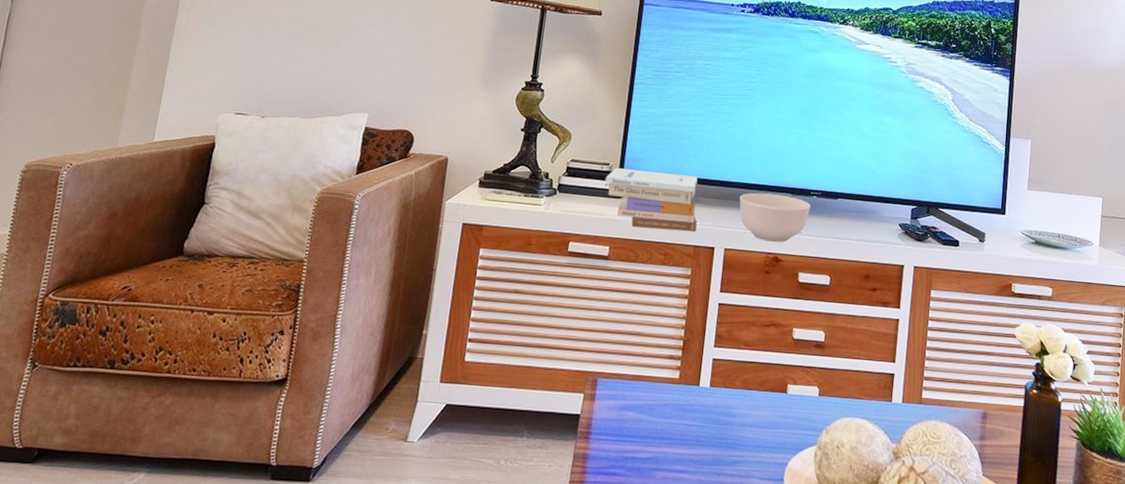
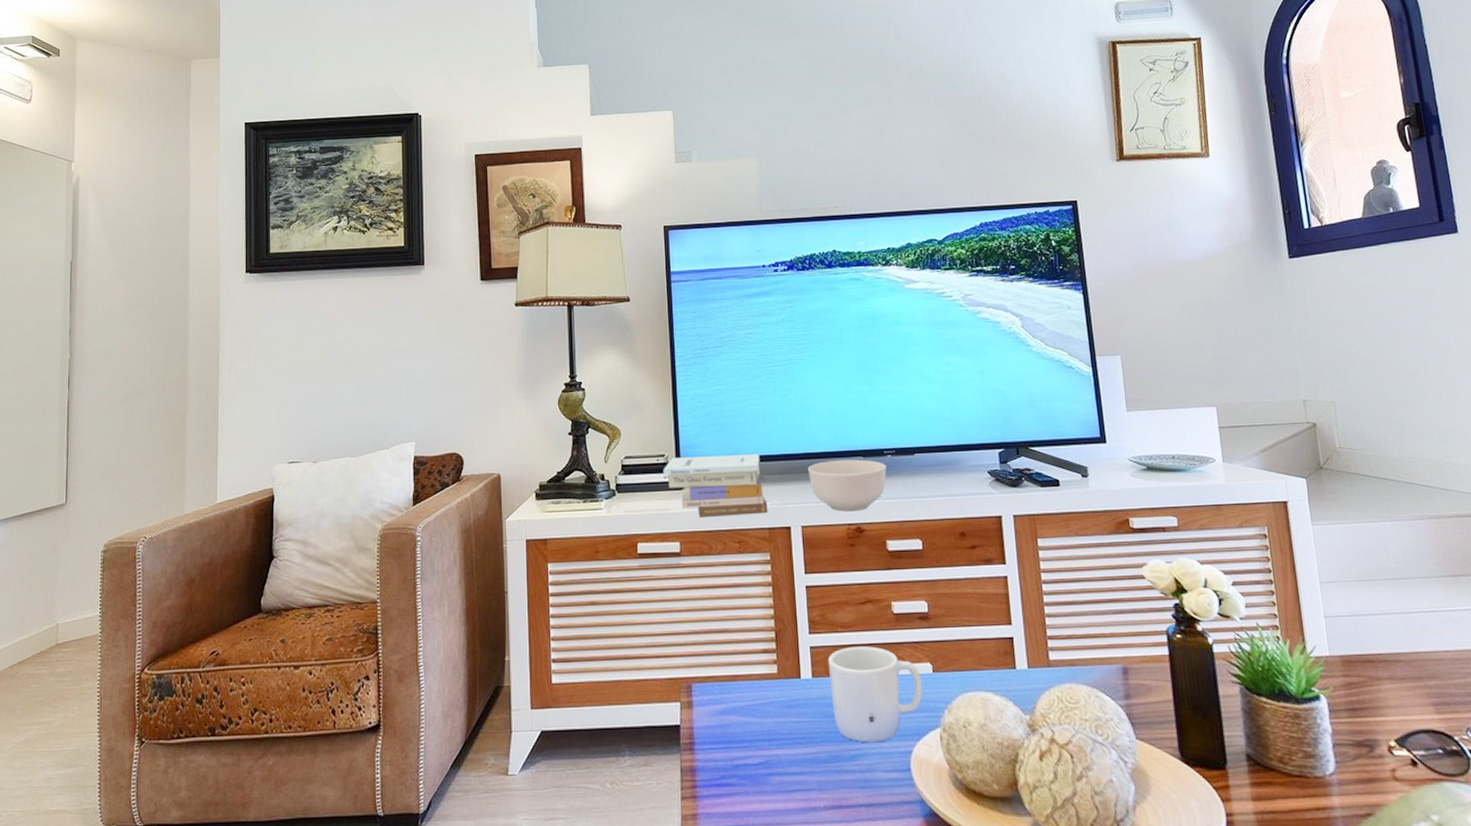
mug: none [723,363,808,452] -> present [827,646,923,743]

